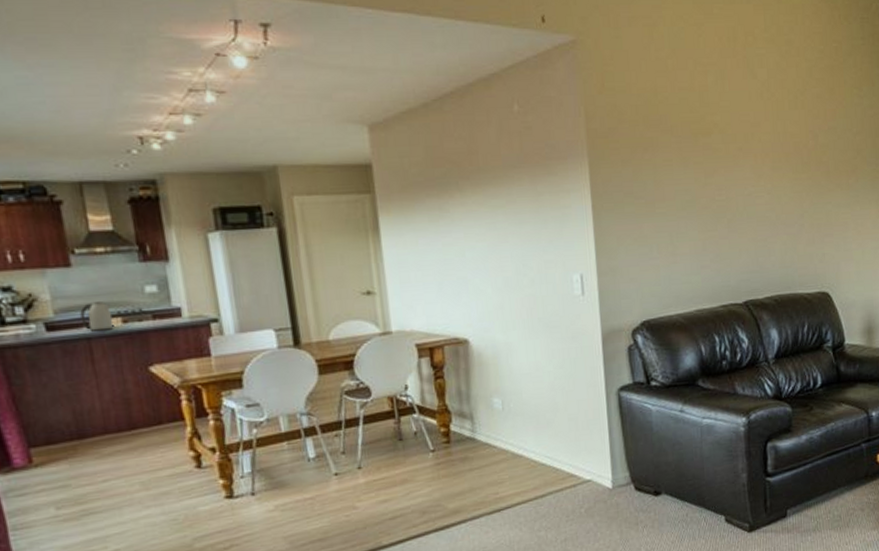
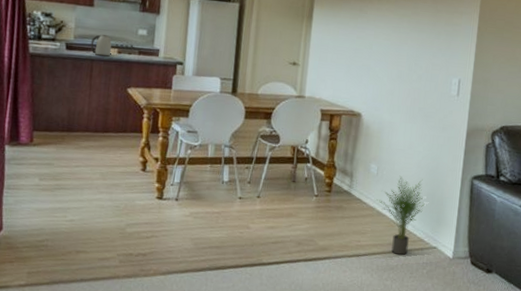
potted plant: none [508,404,568,499] -> present [376,175,425,255]

